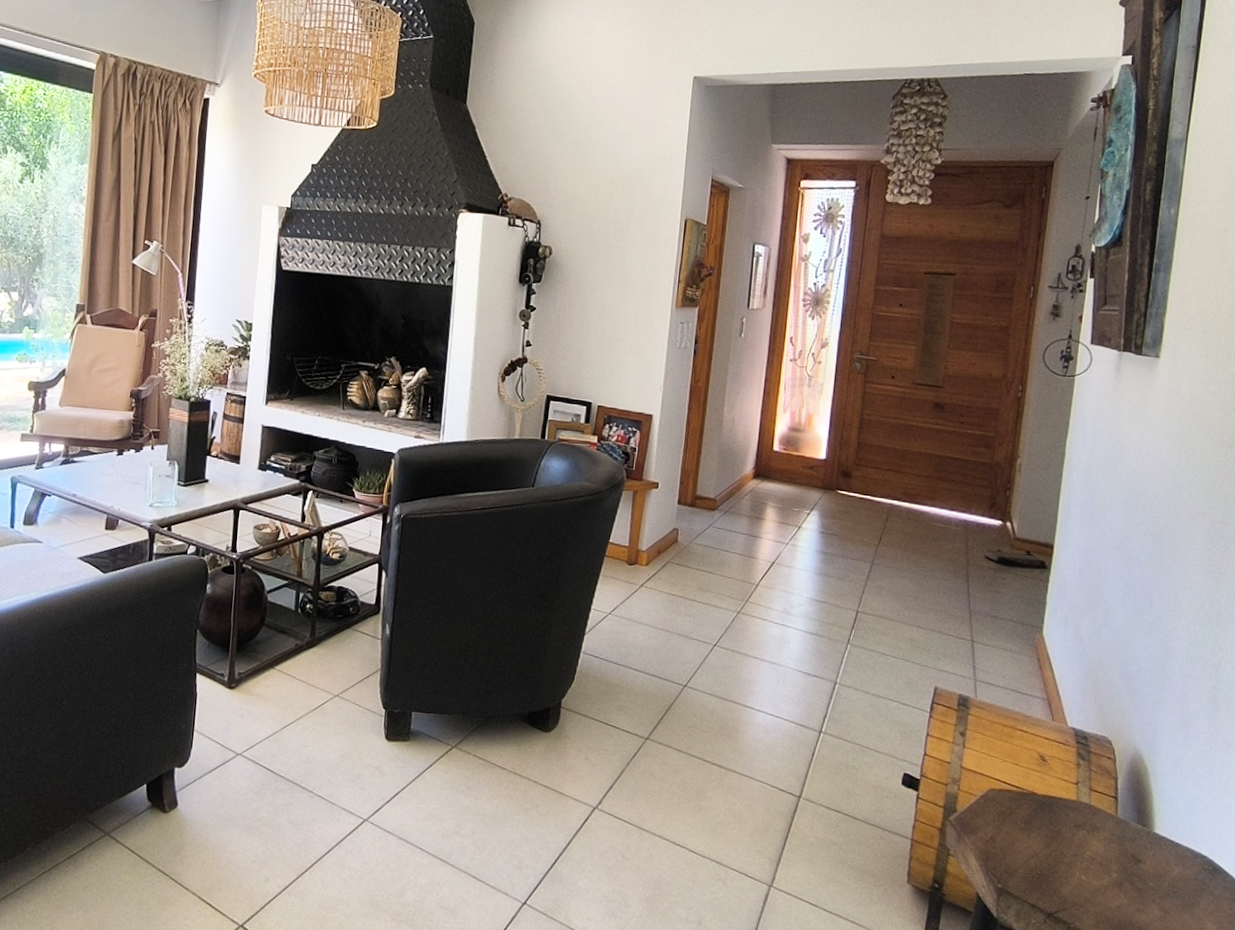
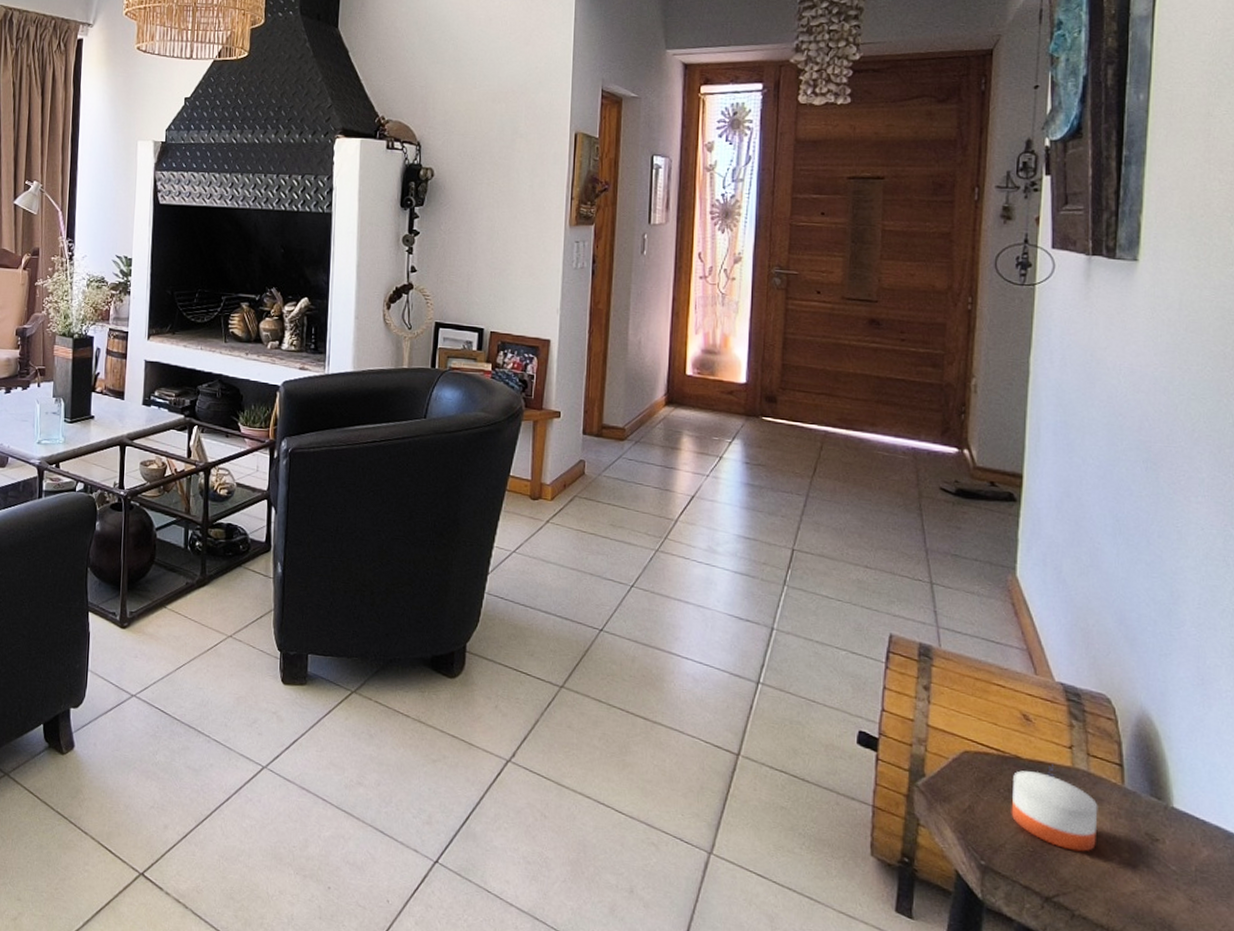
candle: none [1025,805,1096,873] -> present [1011,770,1098,852]

